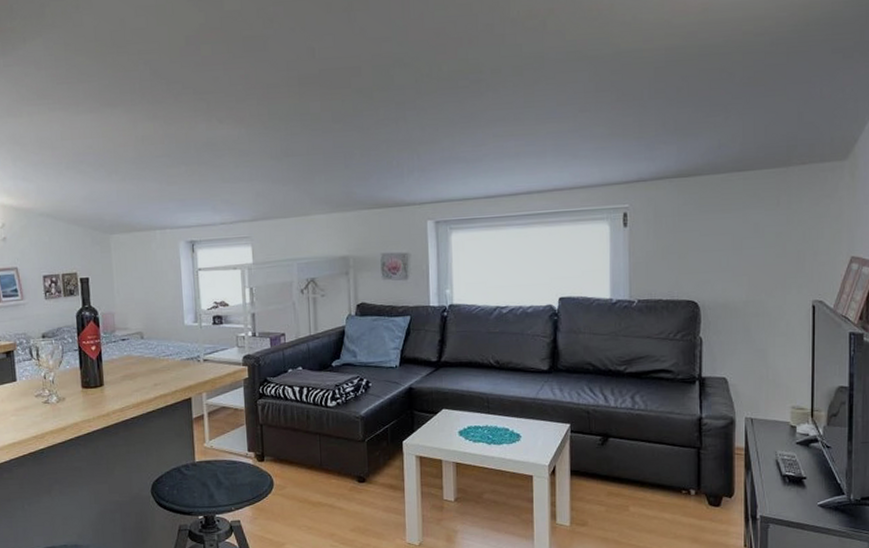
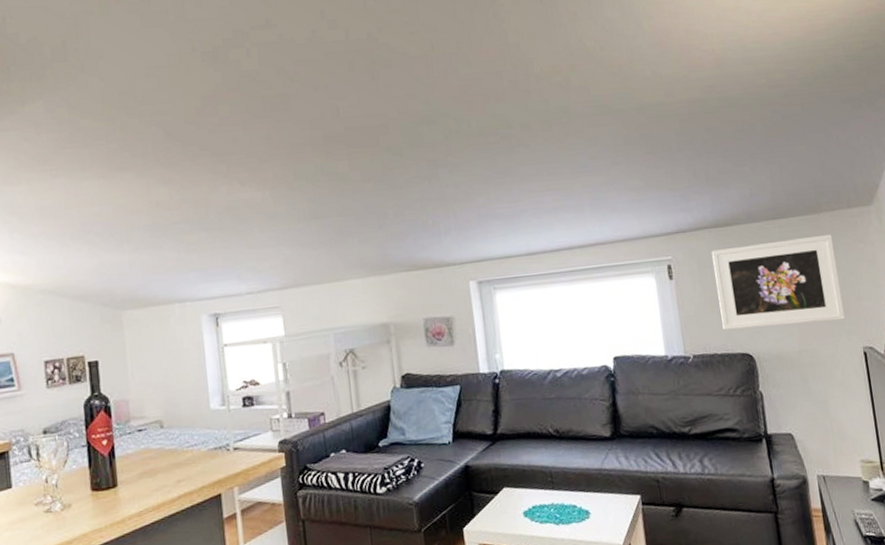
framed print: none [669,188,799,278] -> present [711,234,845,331]

